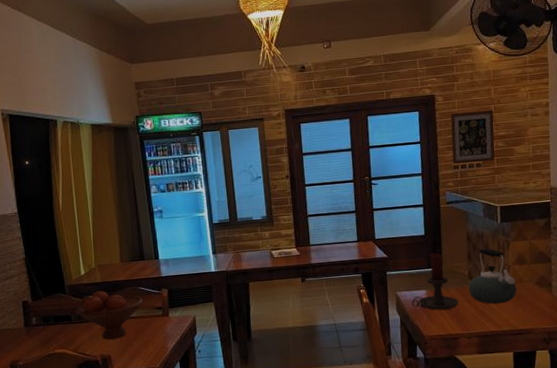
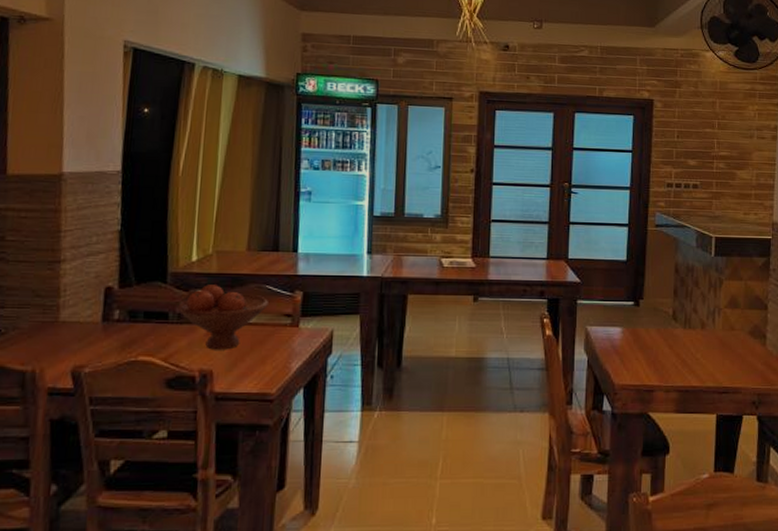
candle holder: present [411,253,459,310] -> none [603,283,658,354]
wall art: present [450,109,495,165] -> none [666,124,717,184]
kettle: present [468,248,517,304] -> none [671,284,727,352]

